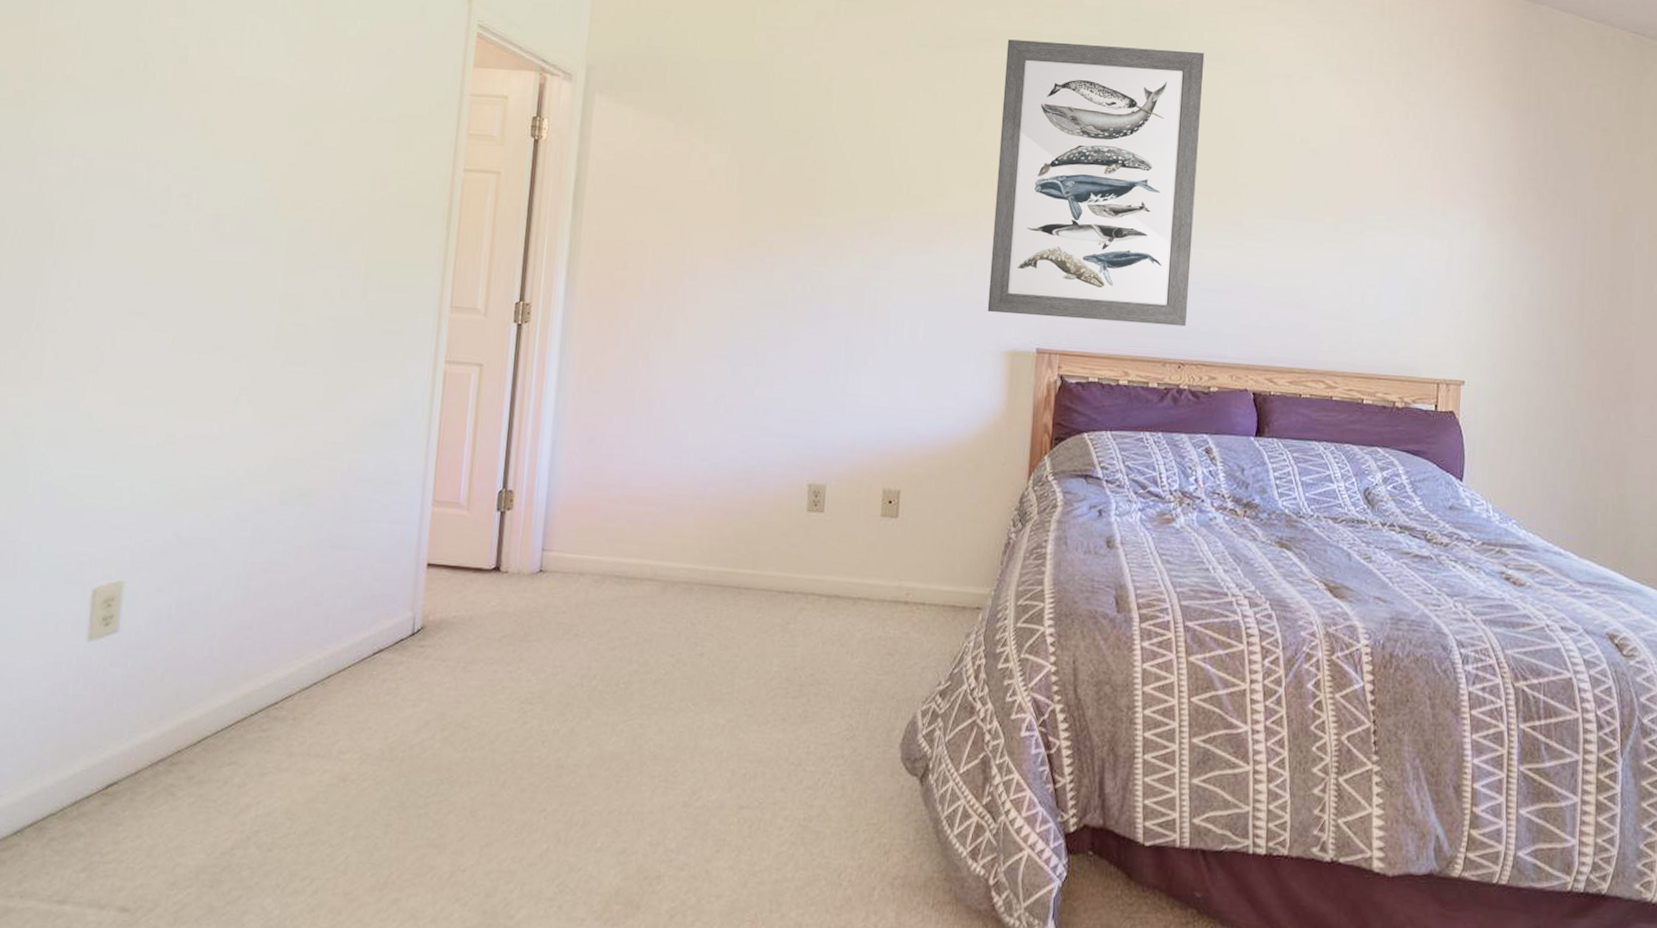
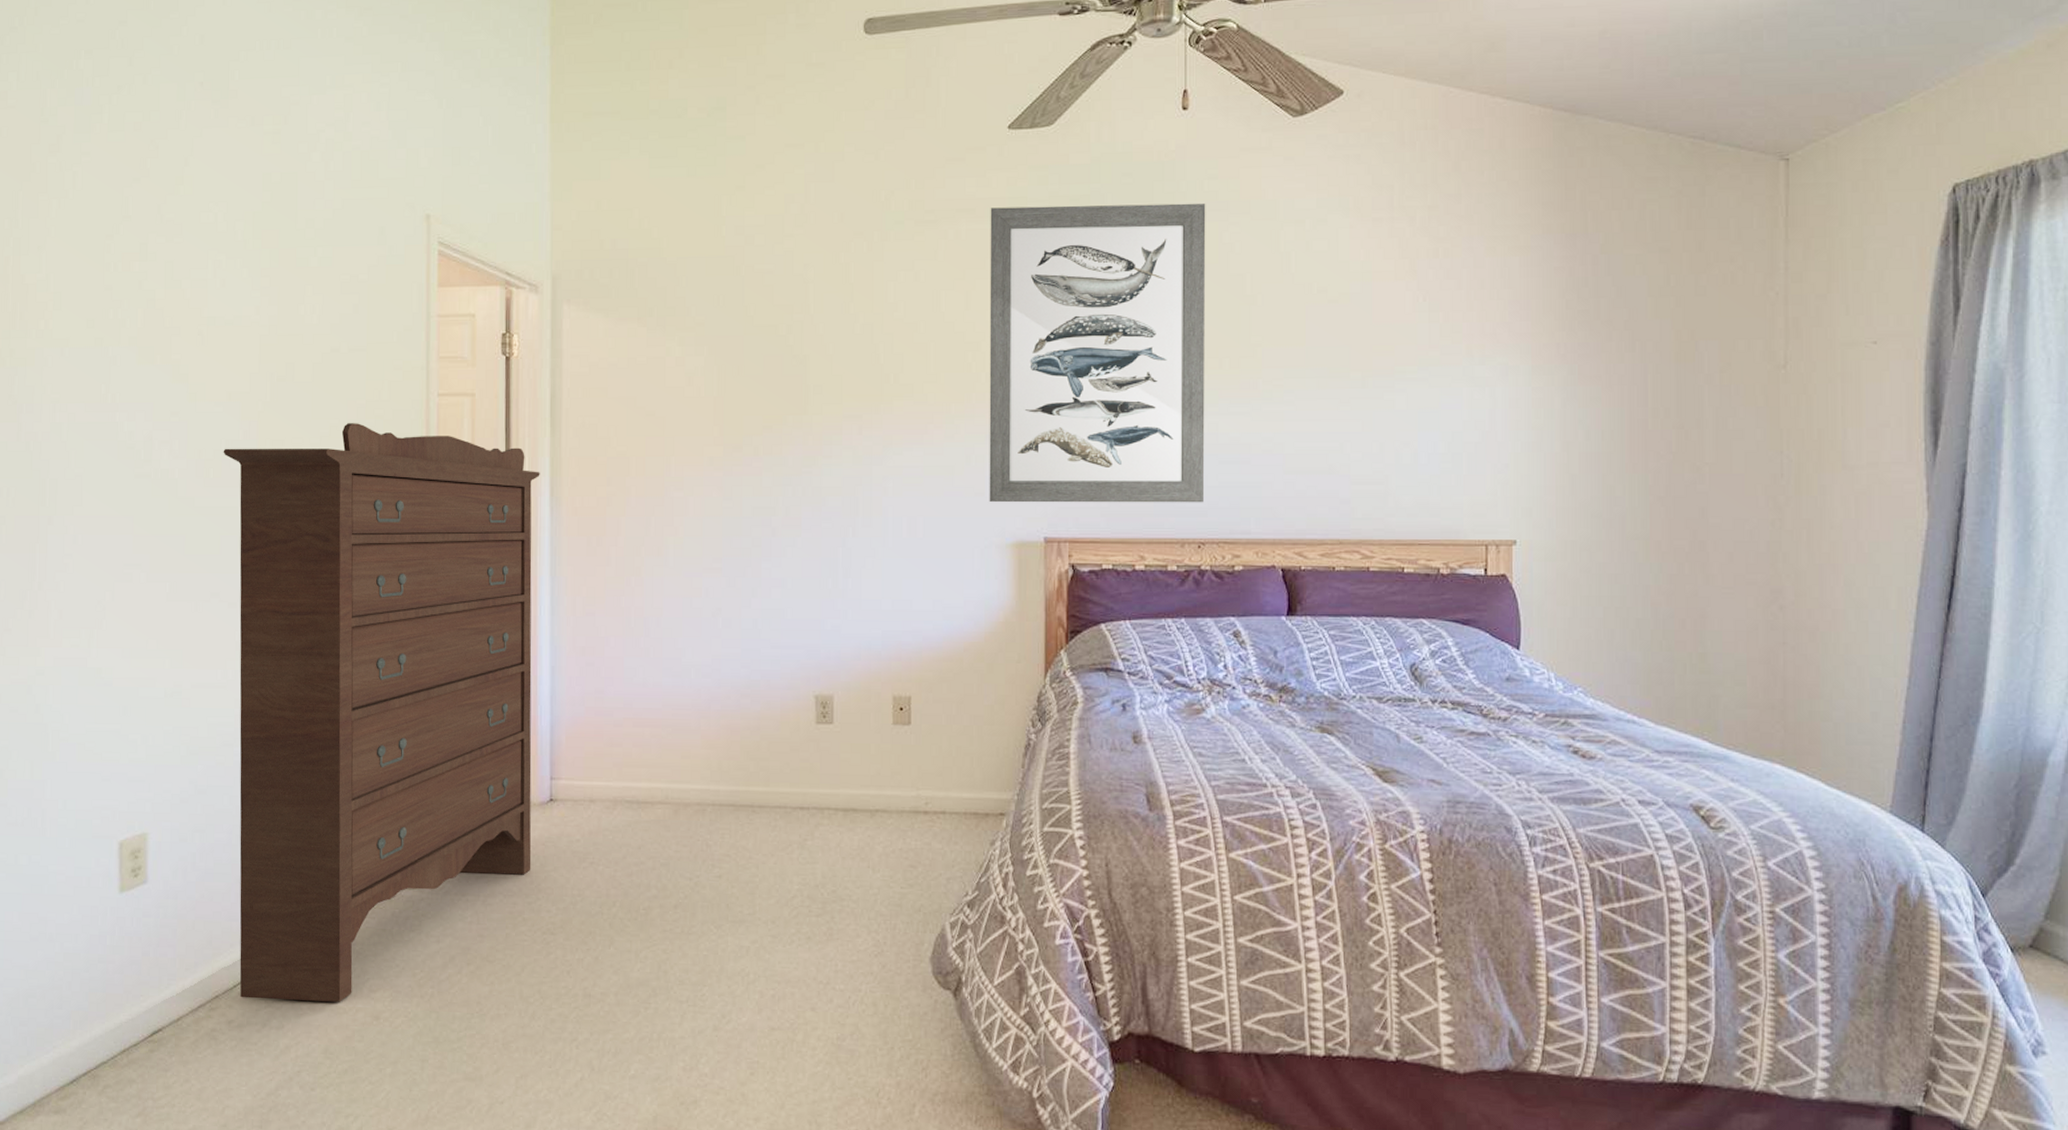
dresser: none [204,190,558,763] -> present [223,423,540,1002]

